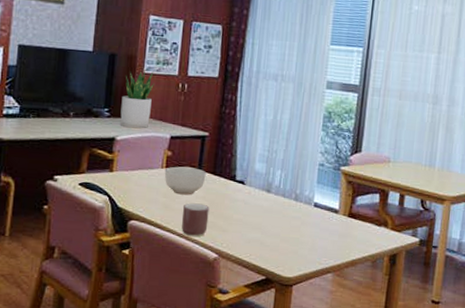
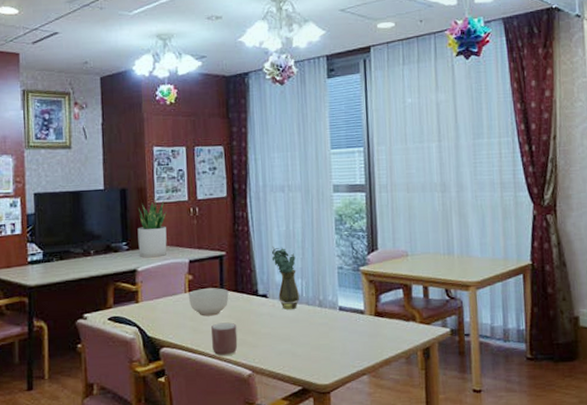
vase: none [254,134,279,200] -> present [271,246,300,310]

